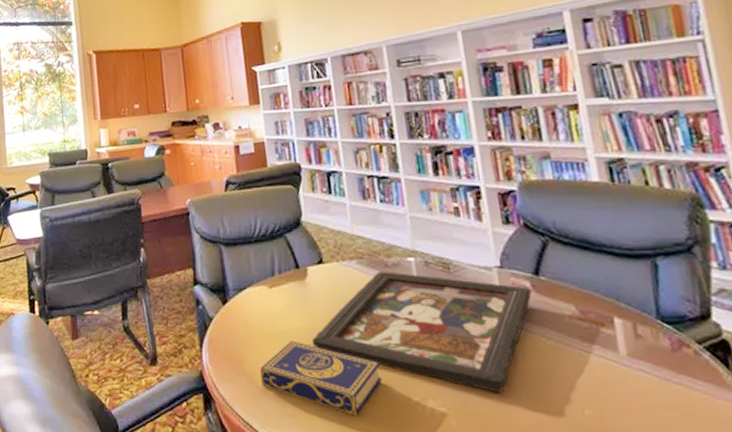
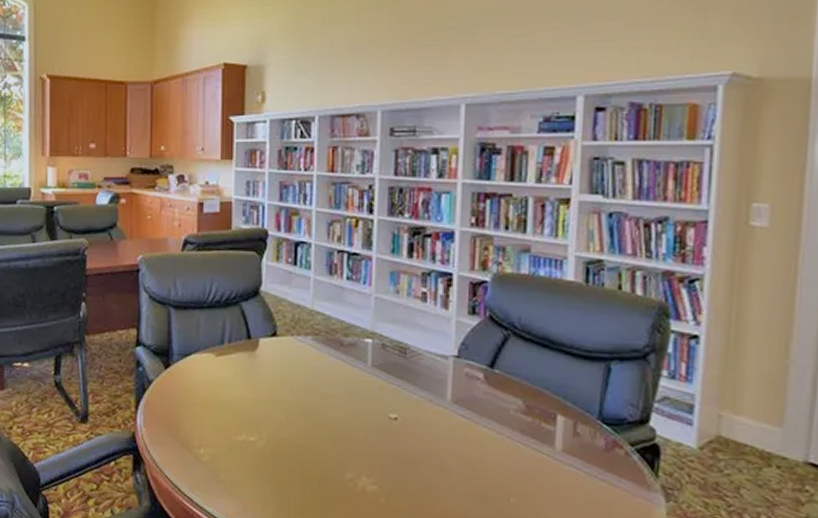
book: present [259,340,382,416] -> none [194,410,320,487]
board game: present [312,271,532,393] -> none [253,350,482,477]

